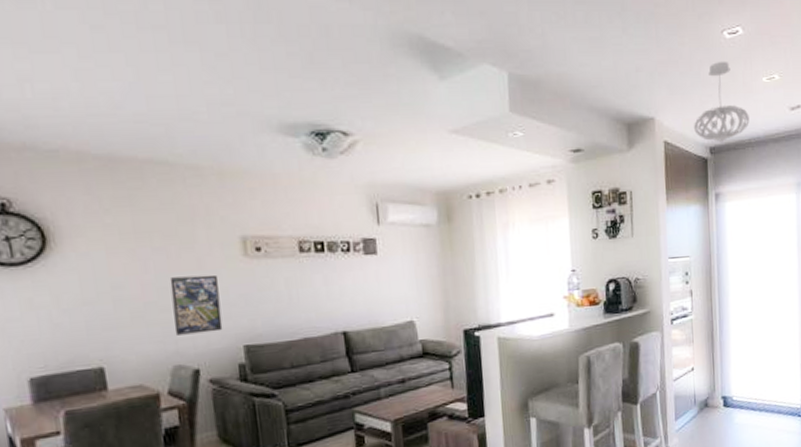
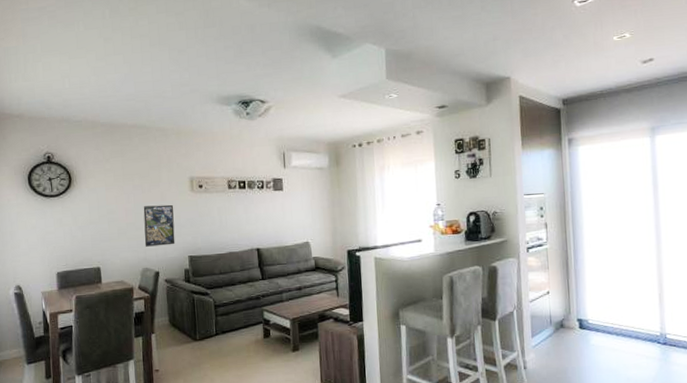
pendant light: present [694,61,749,143] -> none [547,25,601,95]

